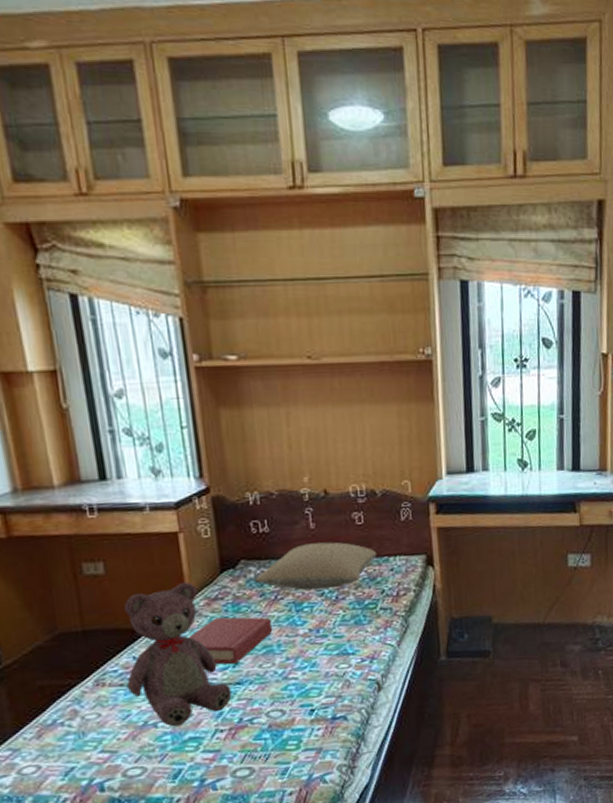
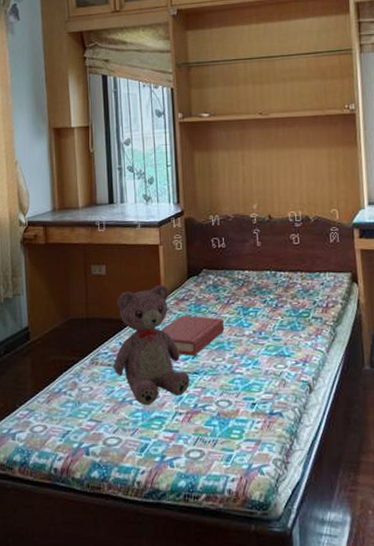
pillow: present [255,542,377,590] -> none [213,258,310,298]

